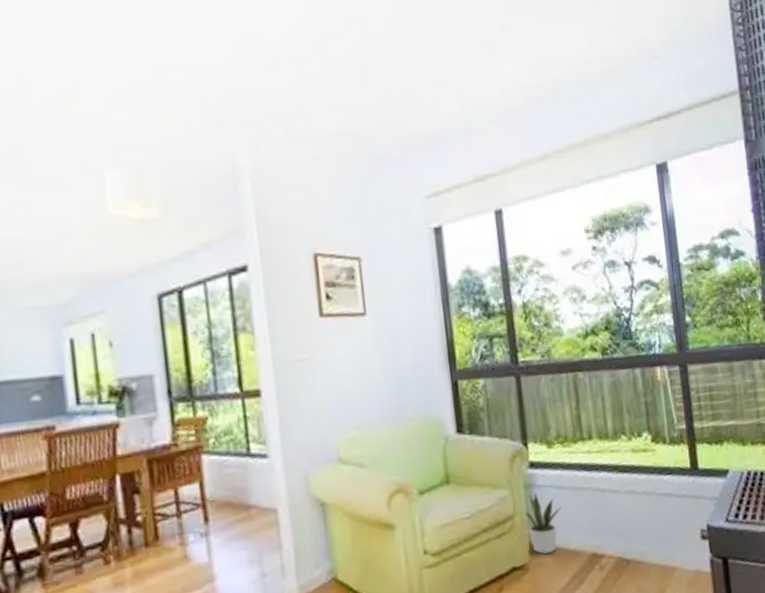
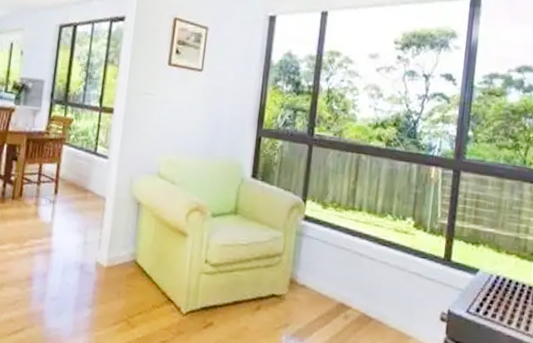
potted plant: present [524,491,562,554] -> none [291,239,323,292]

